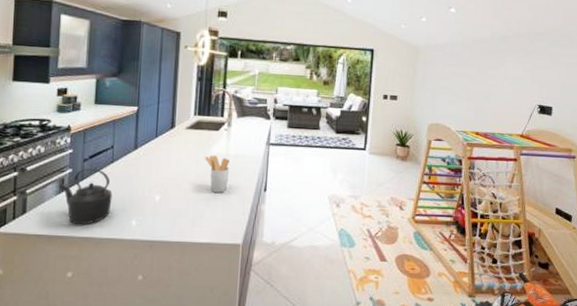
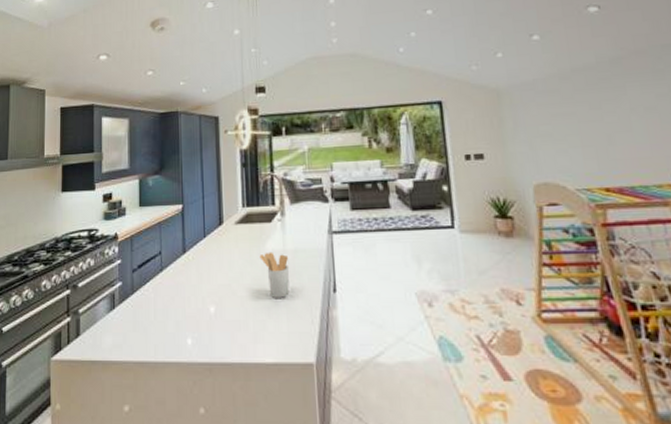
kettle: present [58,168,113,225] -> none [109,280,164,347]

